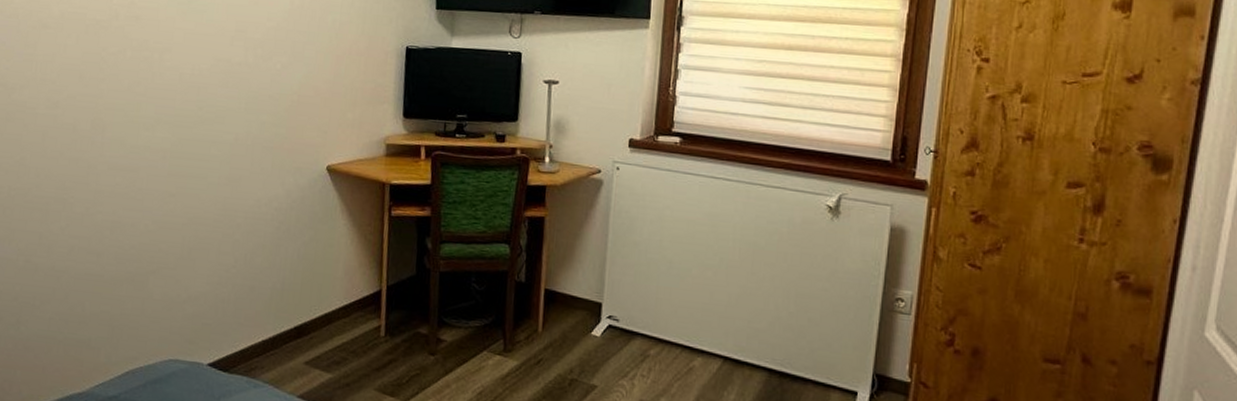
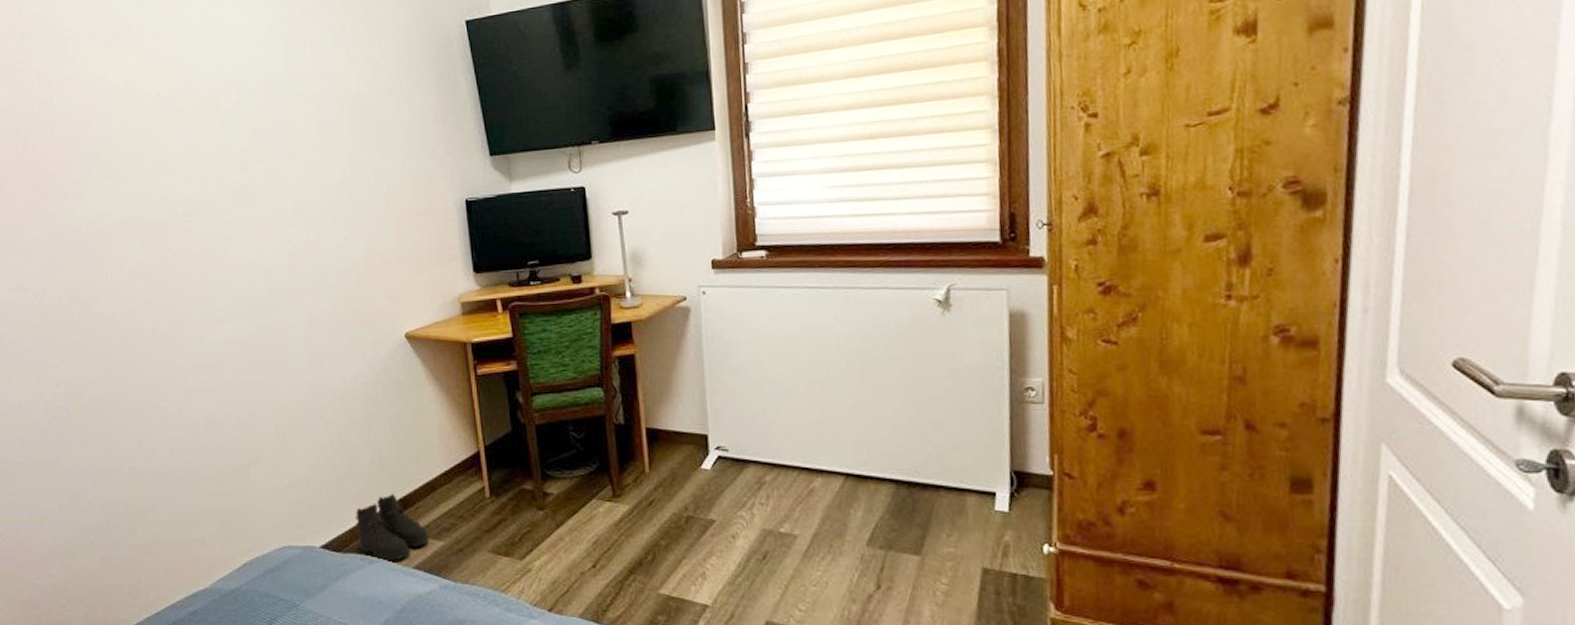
boots: none [247,319,319,388] -> present [355,493,430,561]

